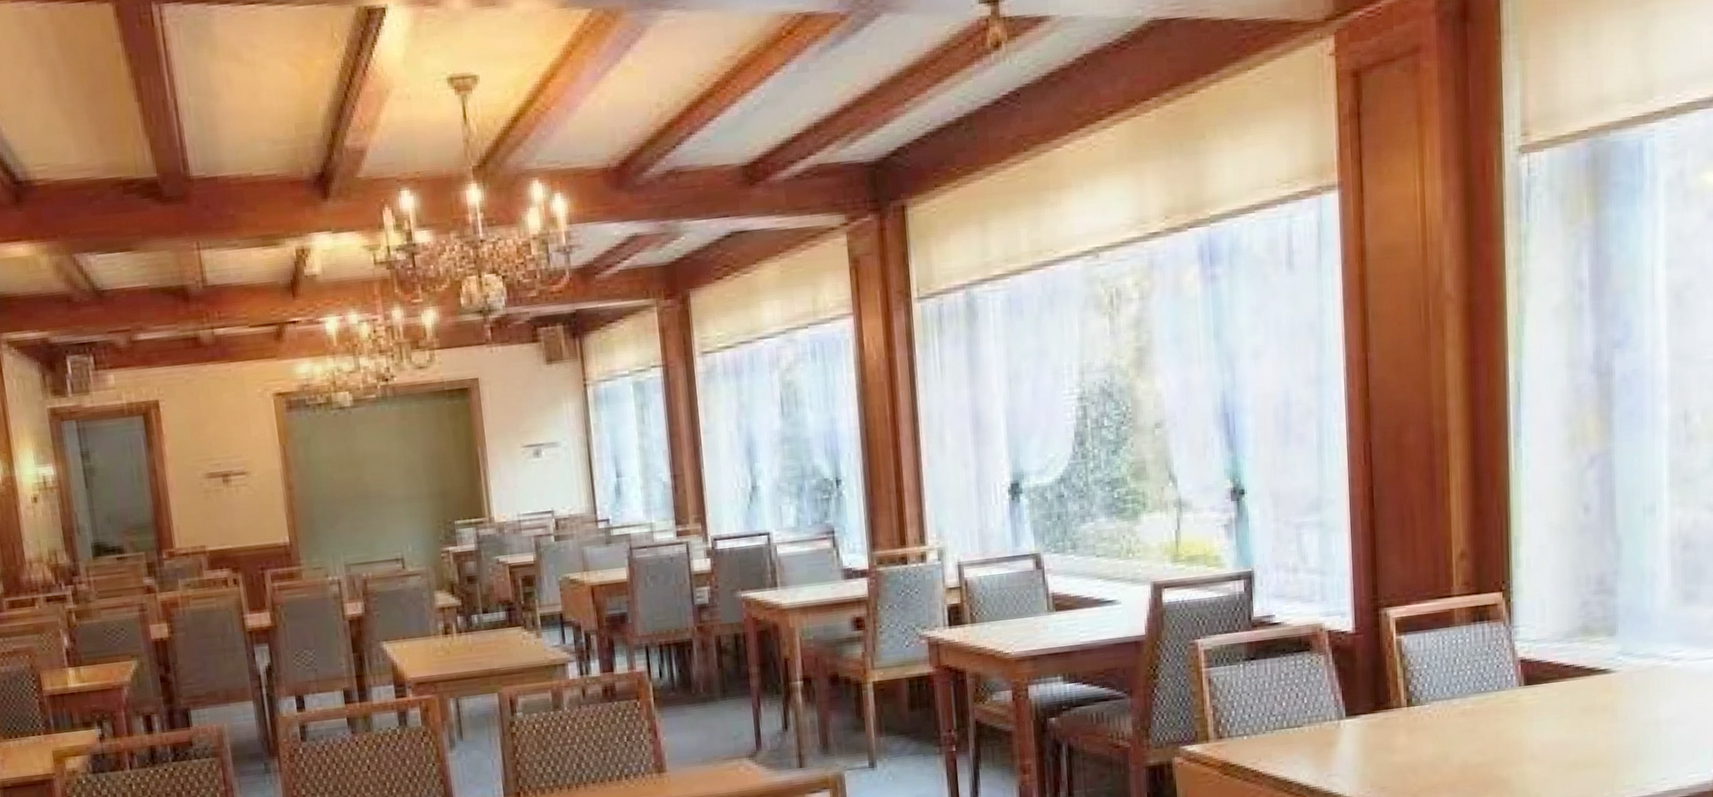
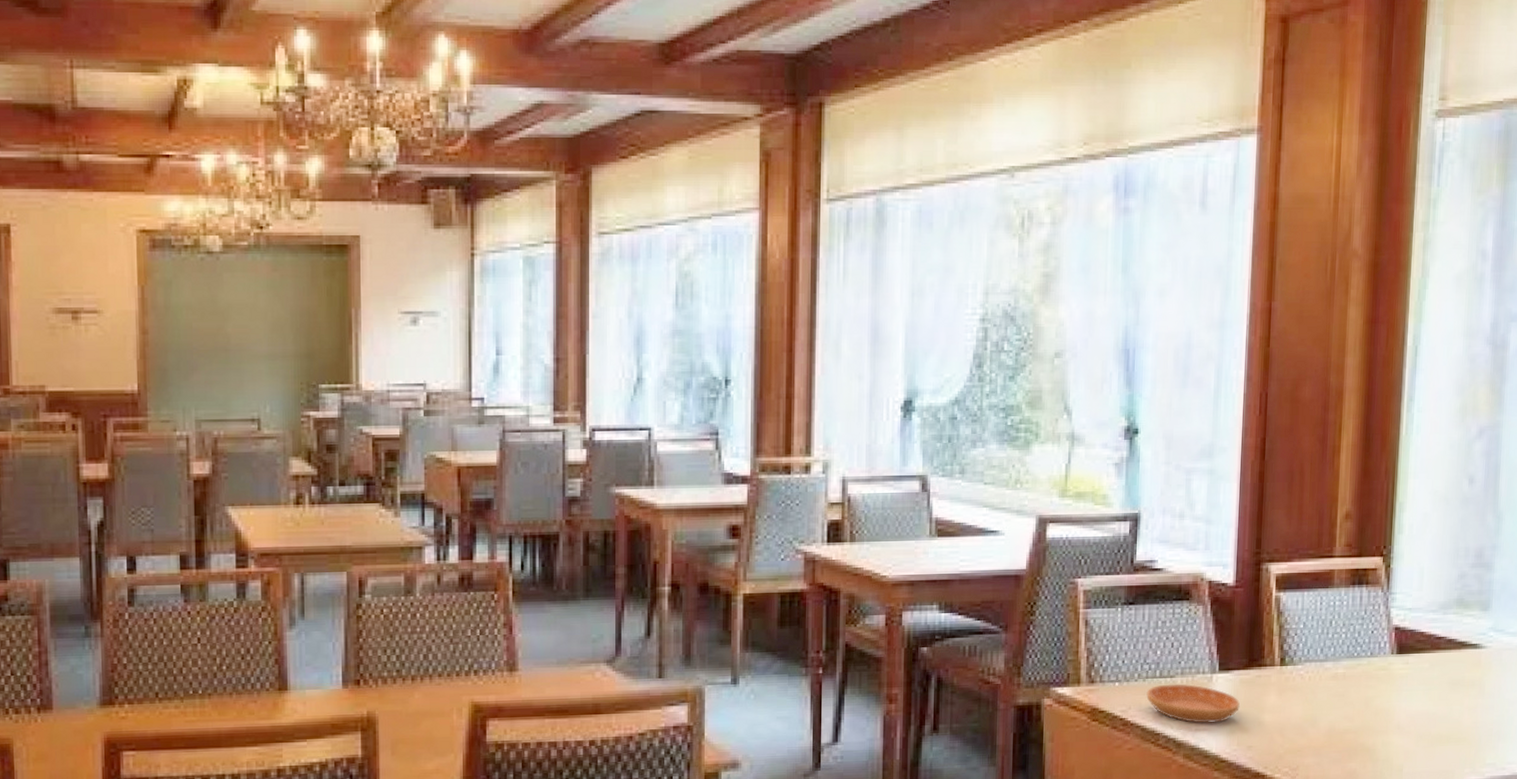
saucer: none [1275,731,1370,769] -> present [1146,683,1240,723]

